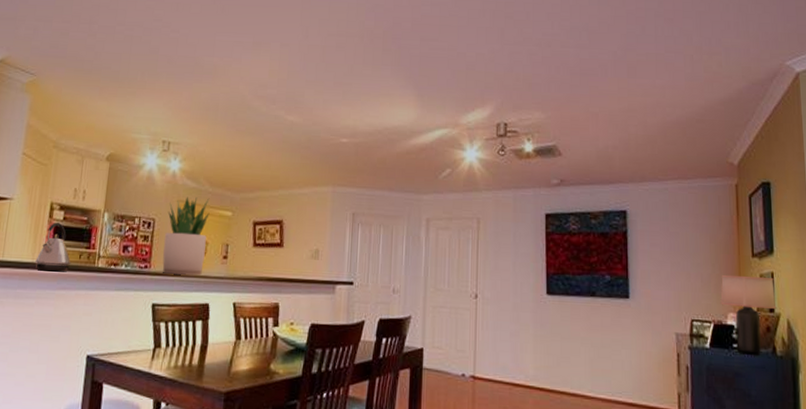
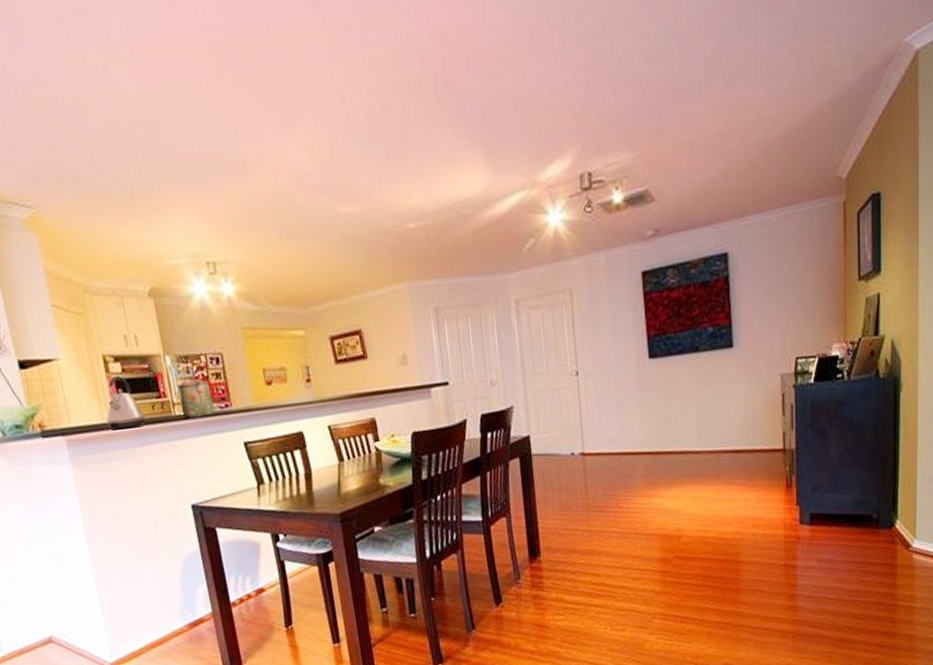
canister: none [104,237,136,274] -> present [177,378,215,419]
planter: present [162,197,210,276] -> none [233,319,288,410]
table lamp: present [720,275,777,357] -> none [825,299,881,384]

